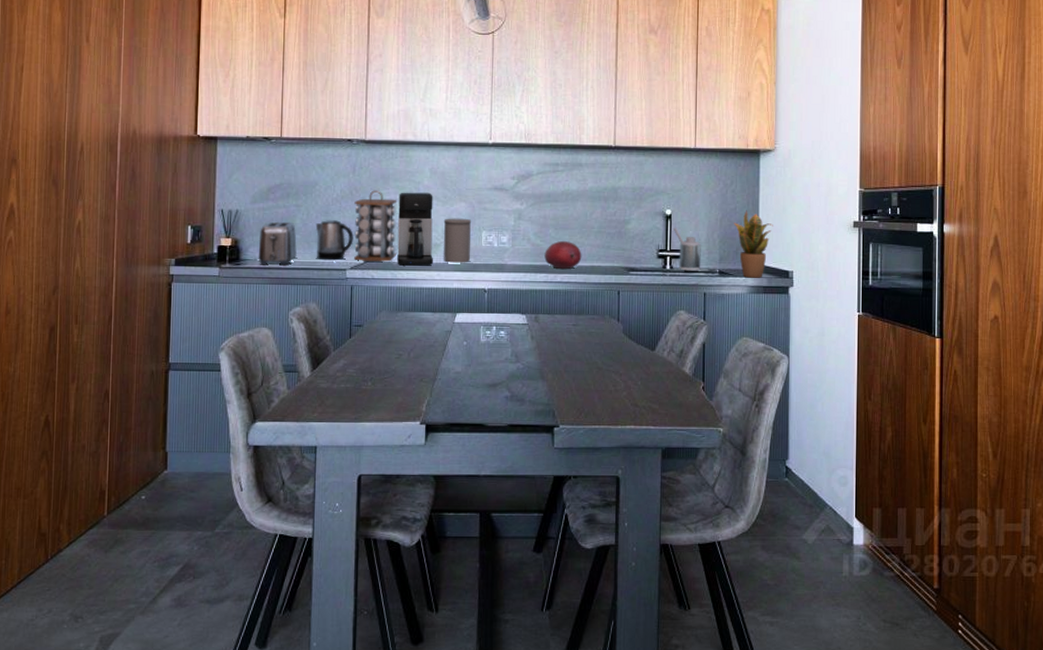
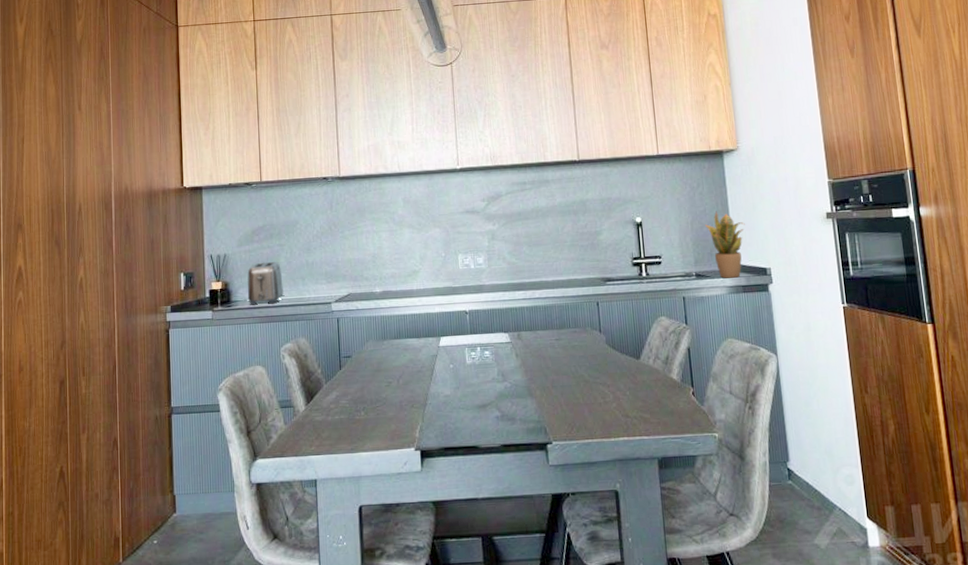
kettle: present [315,220,354,261] -> none [299,256,336,296]
spice rack: present [354,190,396,262] -> none [334,223,378,294]
coffee maker: present [397,192,433,266] -> none [375,221,414,295]
canister: present [443,218,472,263] -> none [420,243,449,288]
fruit: present [544,240,582,270] -> none [520,256,558,286]
soap dispenser: present [674,227,701,271] -> none [645,234,677,277]

